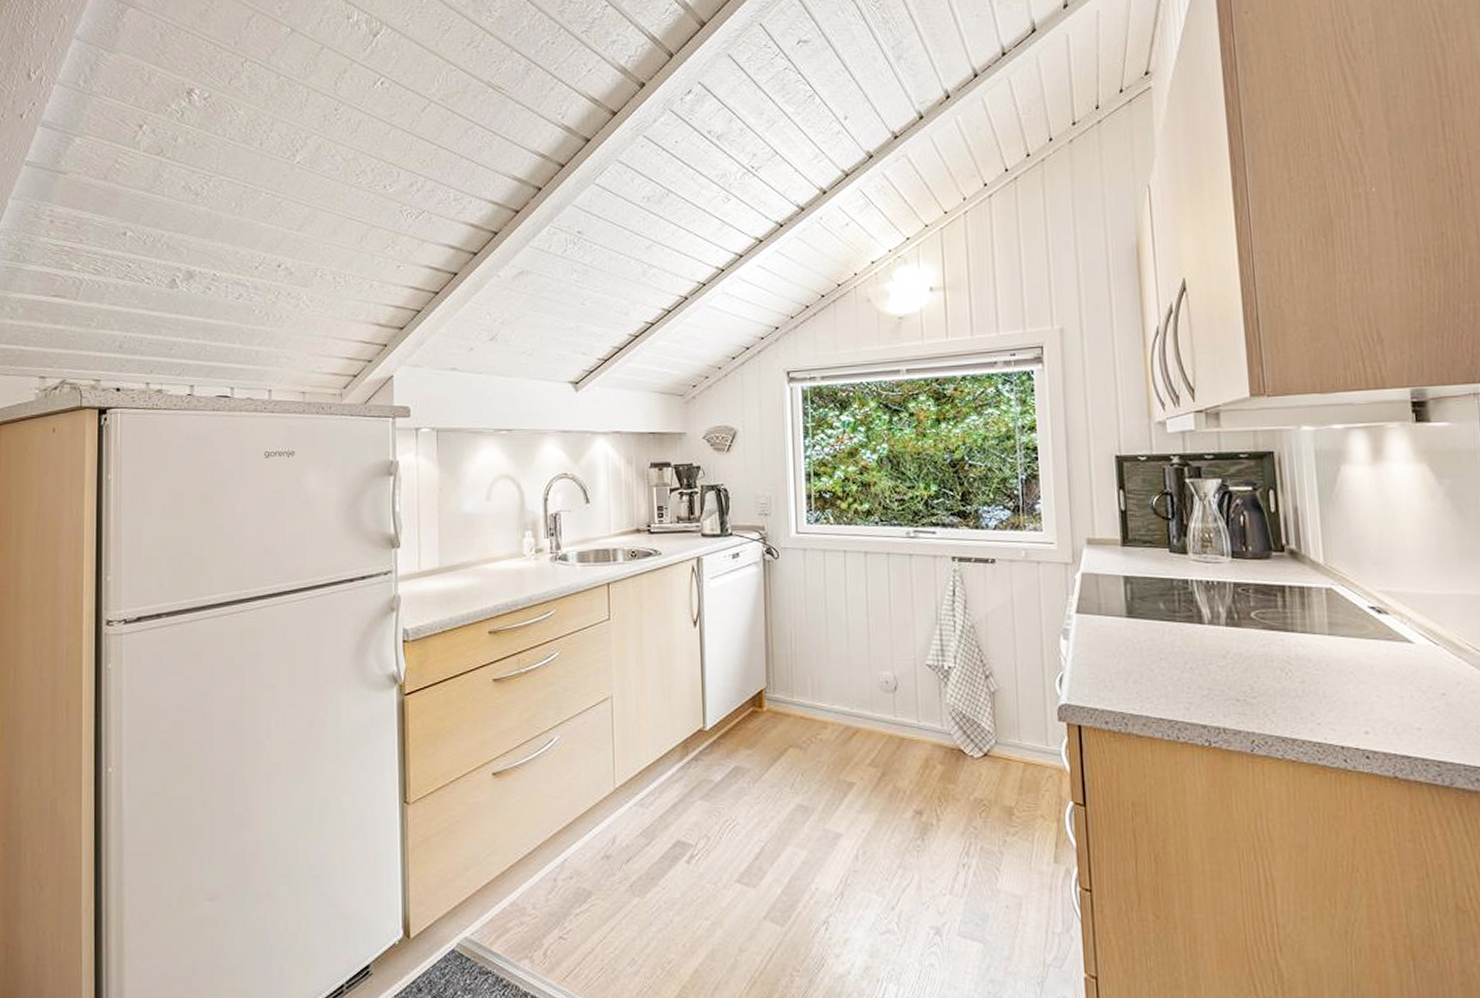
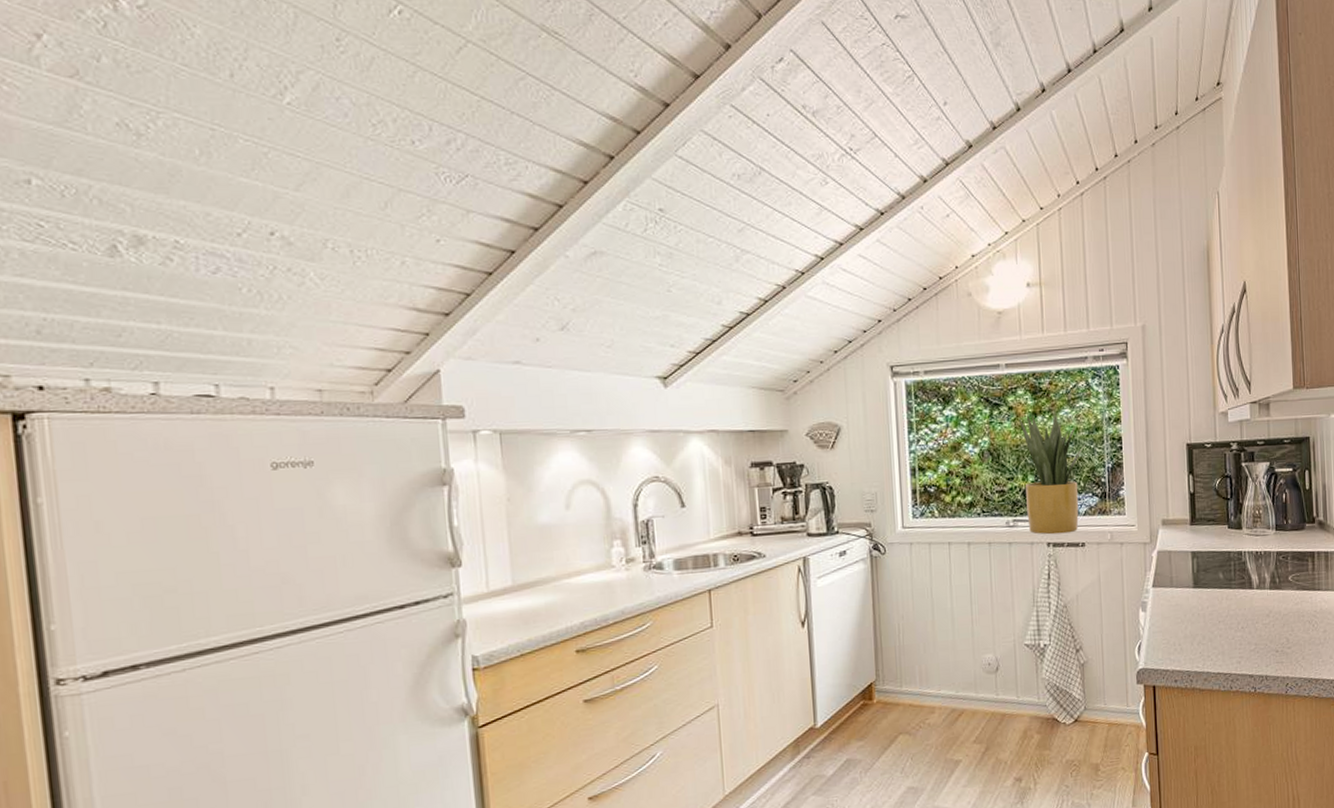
planter: none [920,417,996,548] -> present [1018,410,1086,535]

